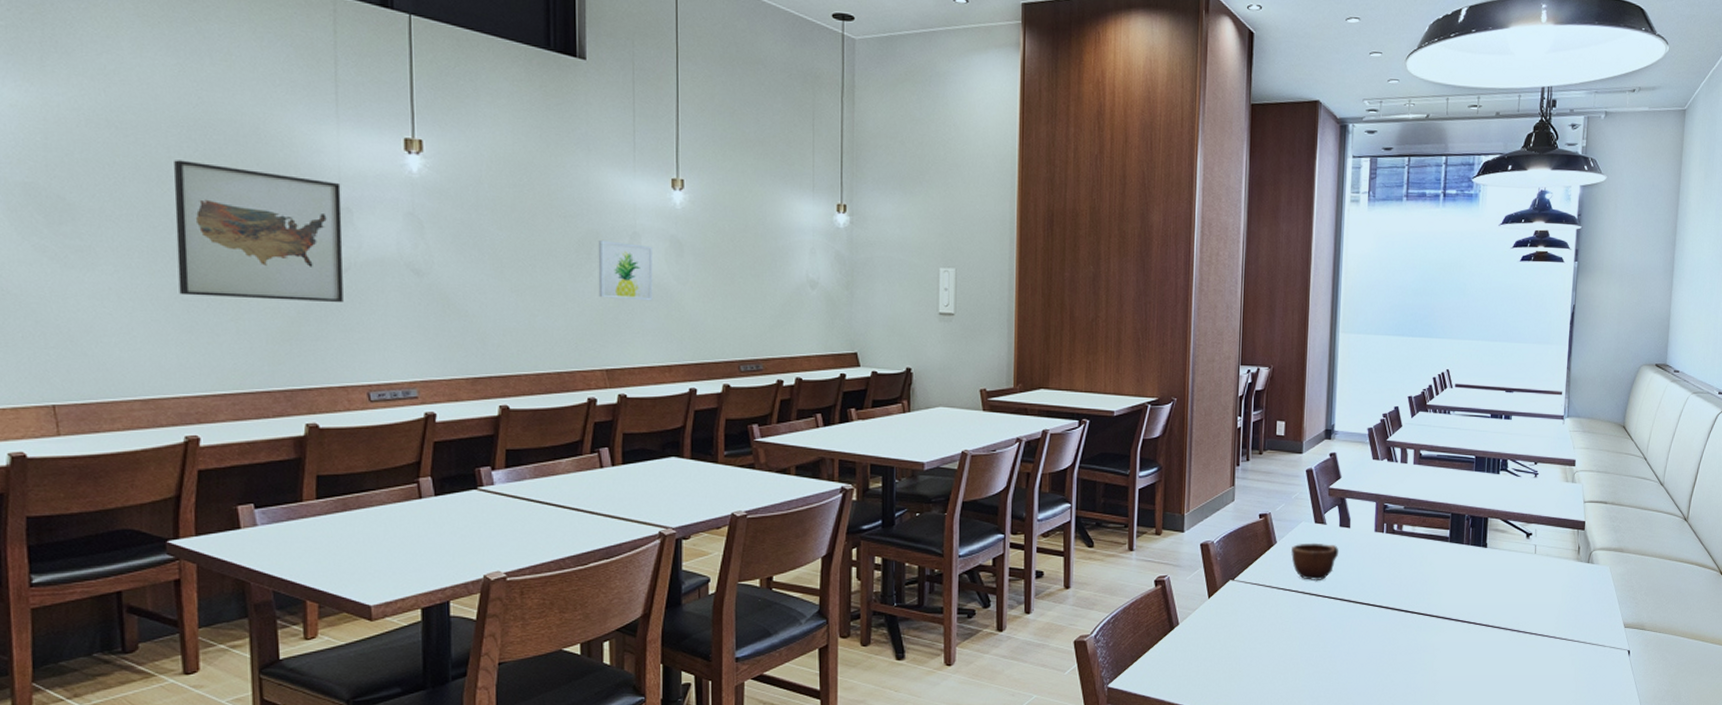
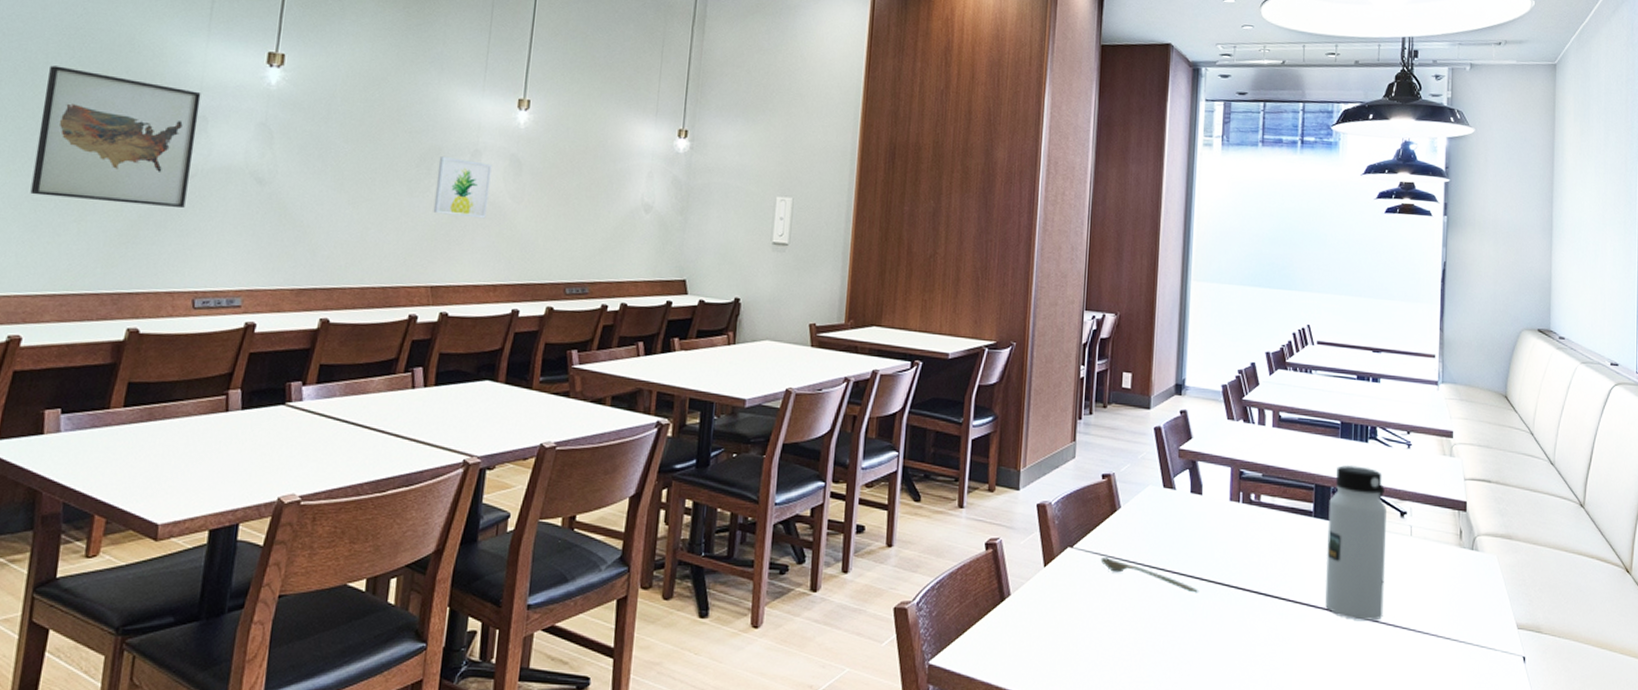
spoon: none [1259,587,1348,614] -> present [1100,557,1199,593]
mug: present [1291,543,1339,582] -> none [1137,509,1190,554]
water bottle: none [1458,495,1514,628] -> present [1325,465,1387,621]

